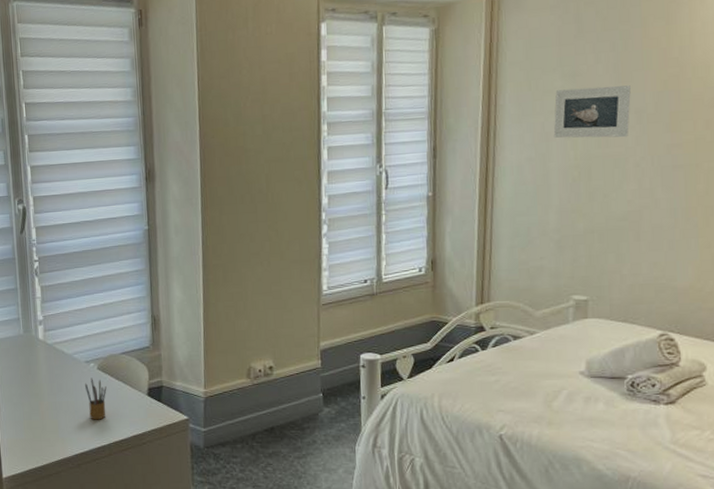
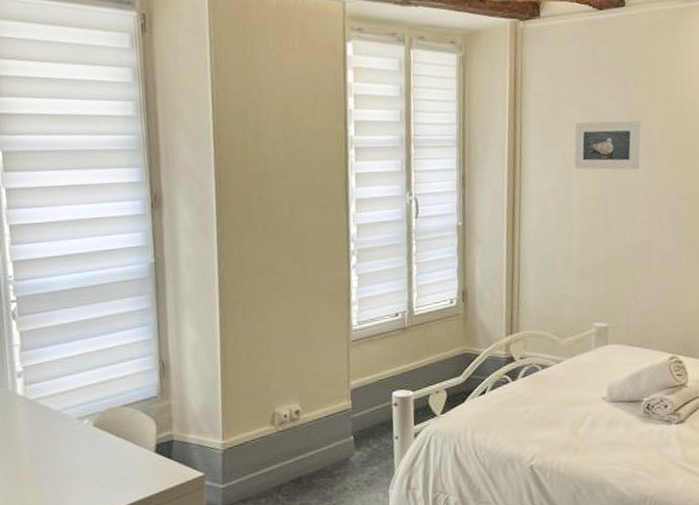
pencil box: present [84,377,107,420] -> none [76,436,105,486]

